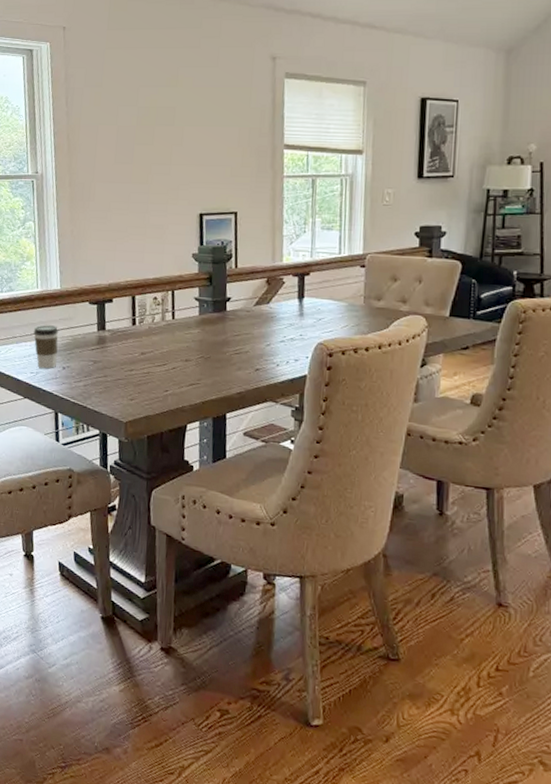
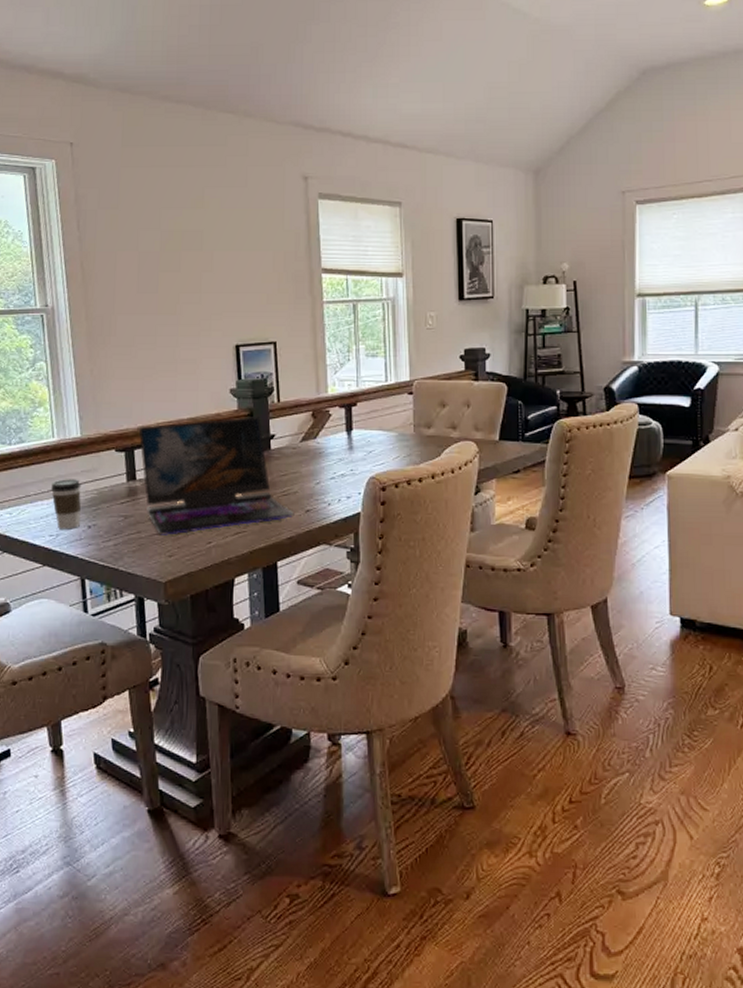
laptop: none [109,279,245,382] -> present [138,415,294,535]

